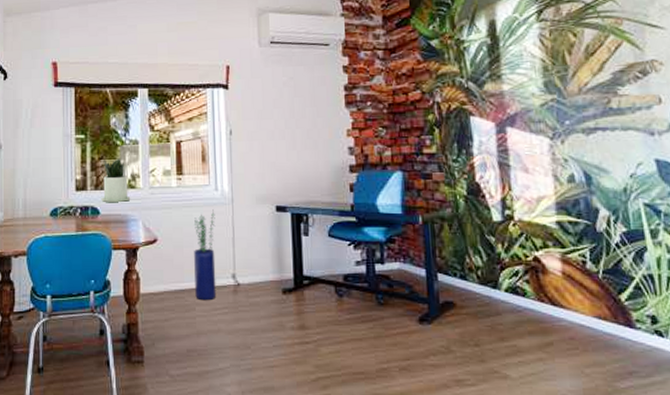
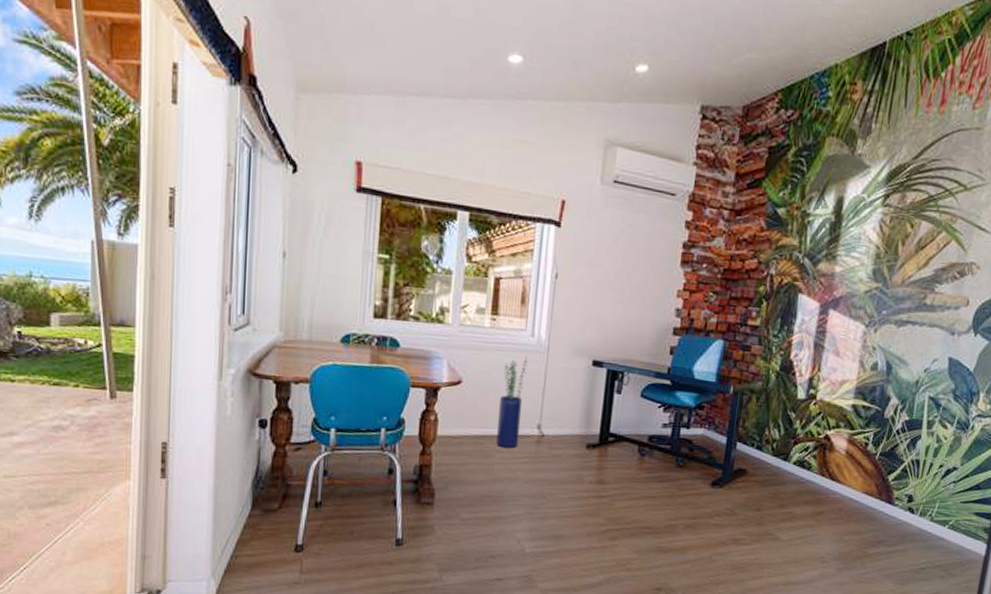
planter: present [101,158,131,203] -> none [402,287,437,338]

